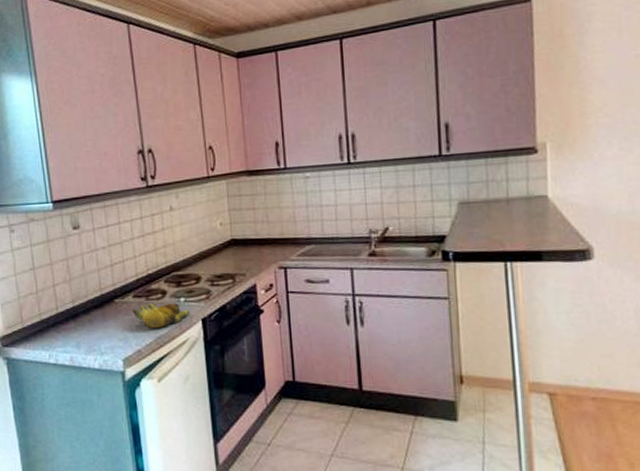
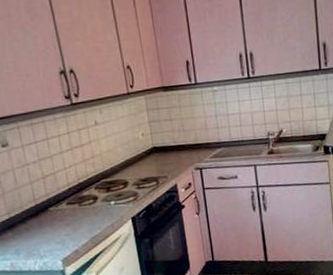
banana bunch: present [132,302,190,328] -> none [66,206,121,230]

